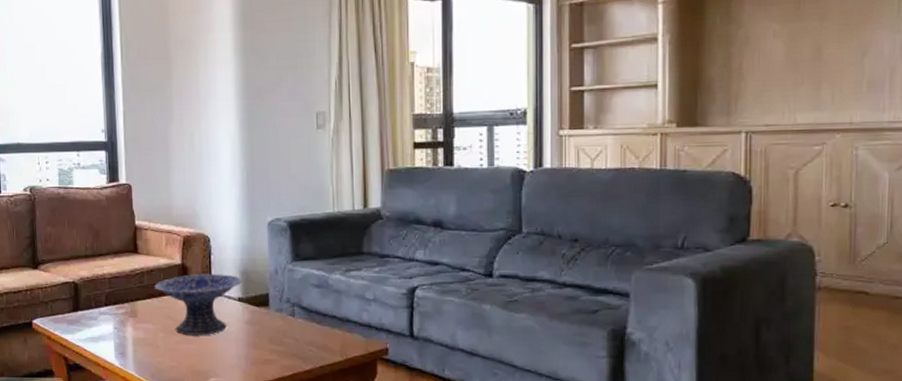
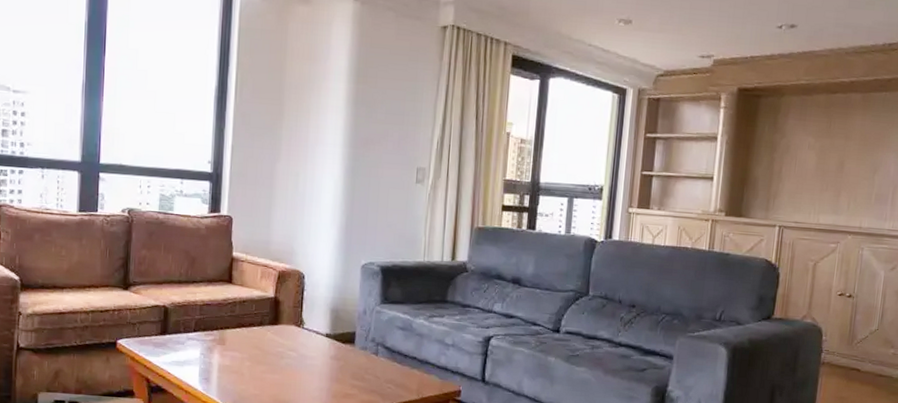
decorative bowl: present [155,274,243,335] -> none [245,308,332,367]

